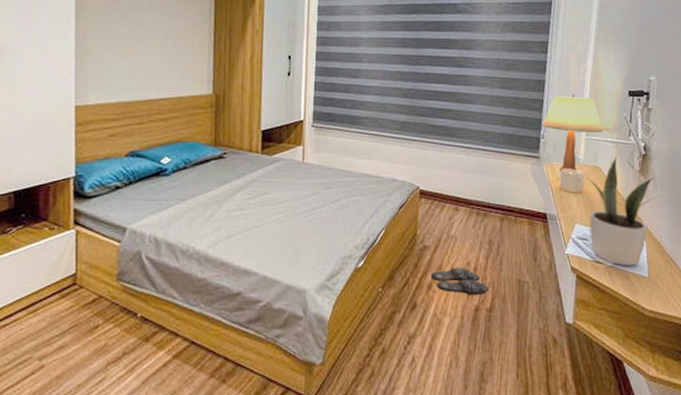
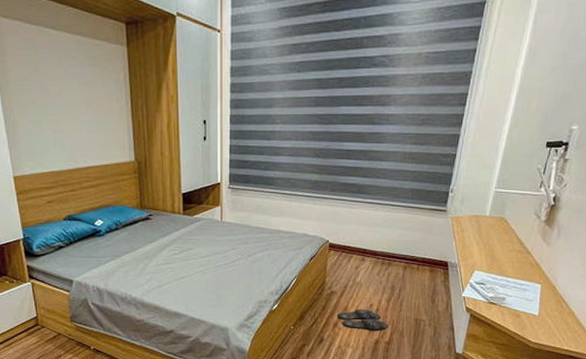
table lamp: present [542,93,604,172] -> none [452,146,515,224]
mug: present [560,168,585,194] -> none [464,220,490,244]
potted plant: present [588,155,662,266] -> none [487,206,565,306]

